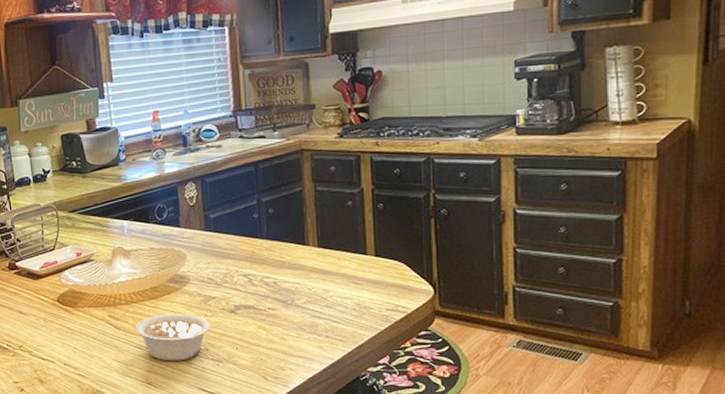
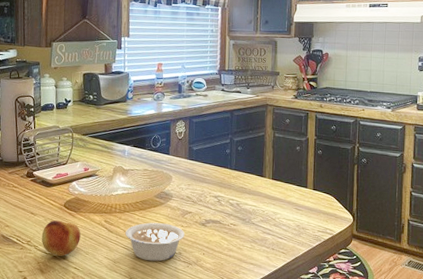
fruit: none [35,319,82,362] -> present [41,220,81,256]

